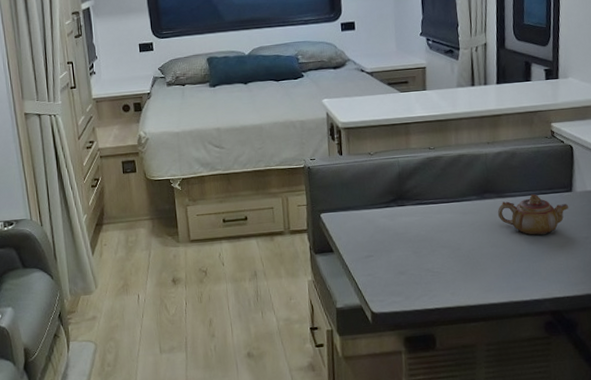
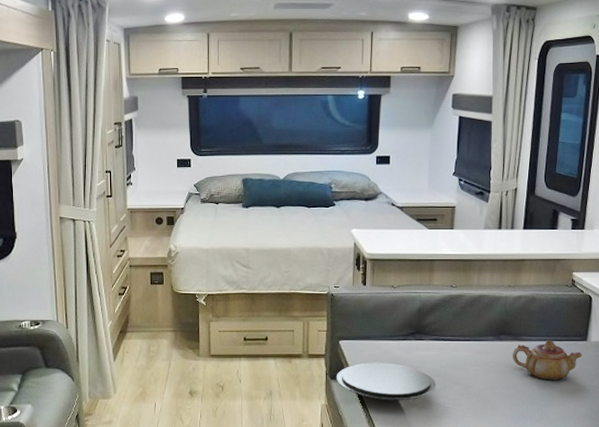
plate: none [321,232,424,271] -> present [337,362,437,401]

